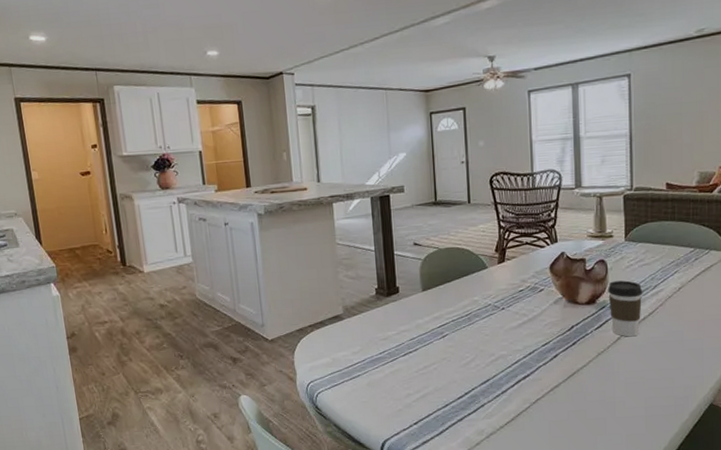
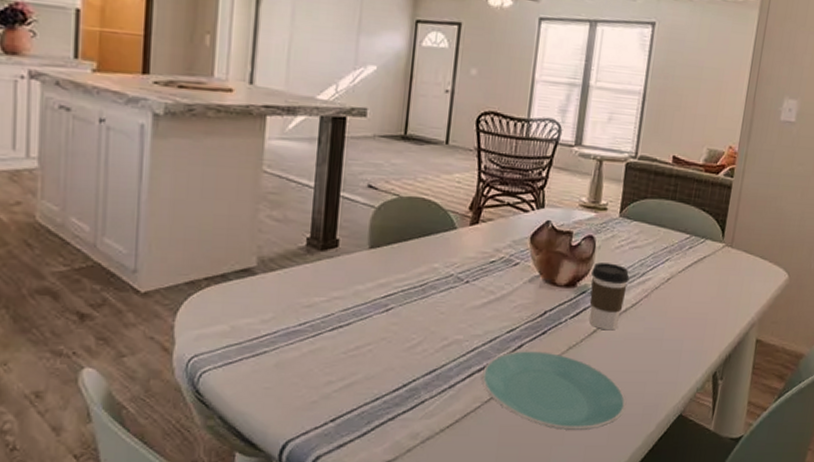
plate: none [527,359,658,422] -> present [482,351,627,430]

